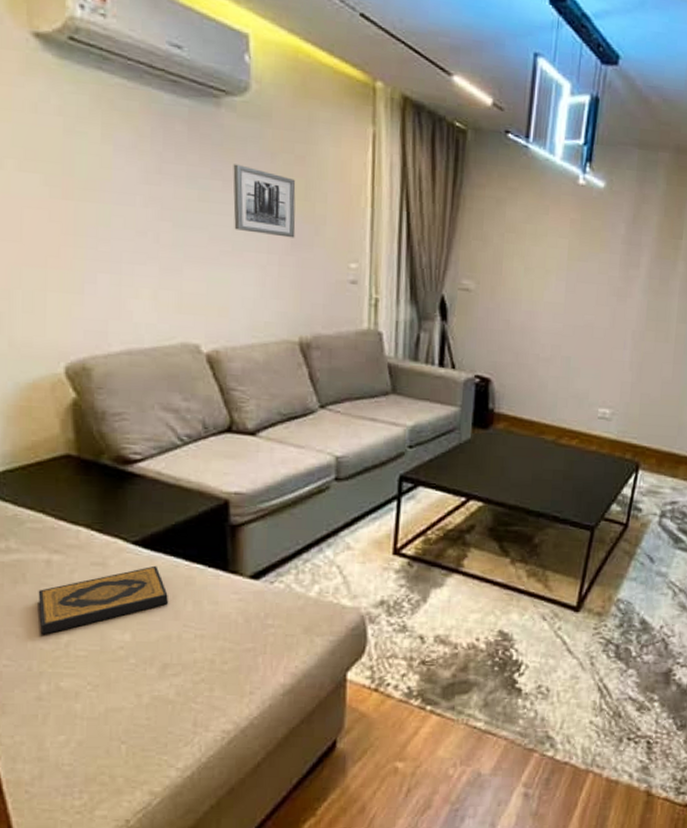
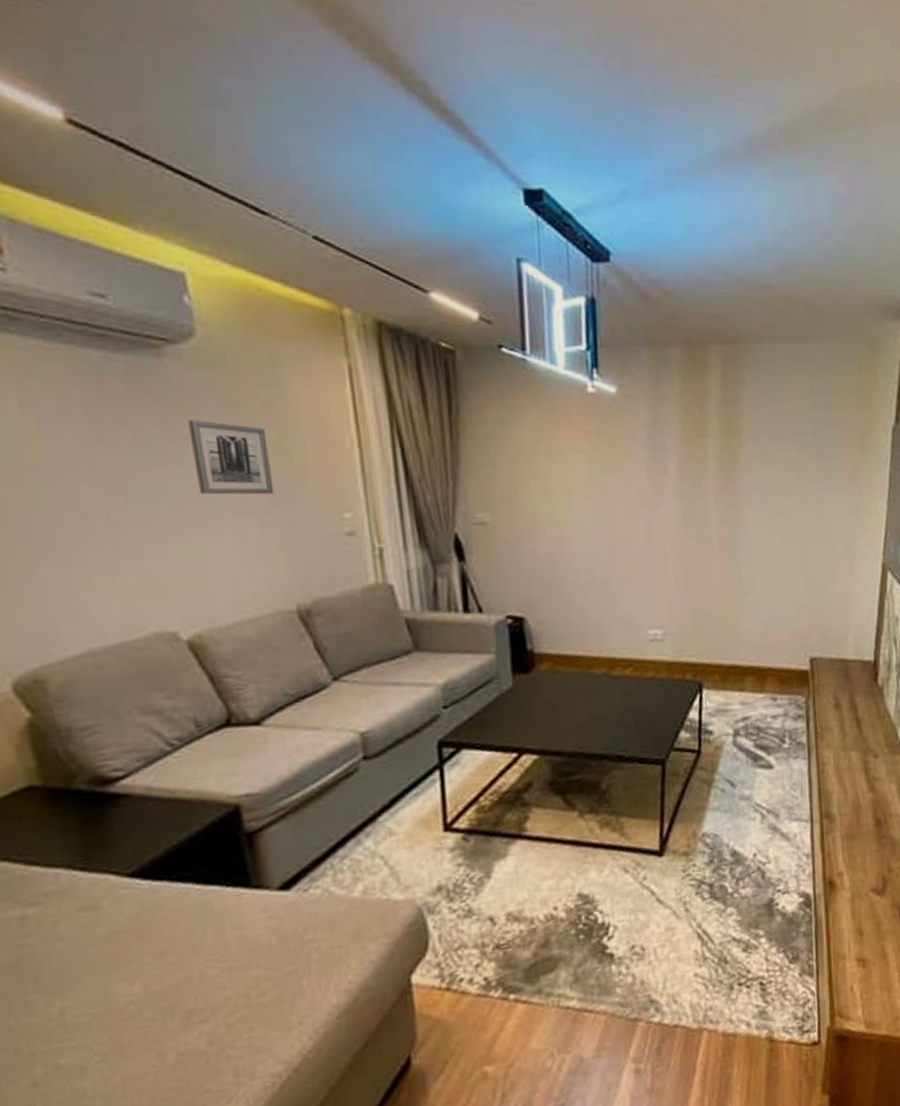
hardback book: present [38,565,168,635] -> none [14,897,182,1008]

